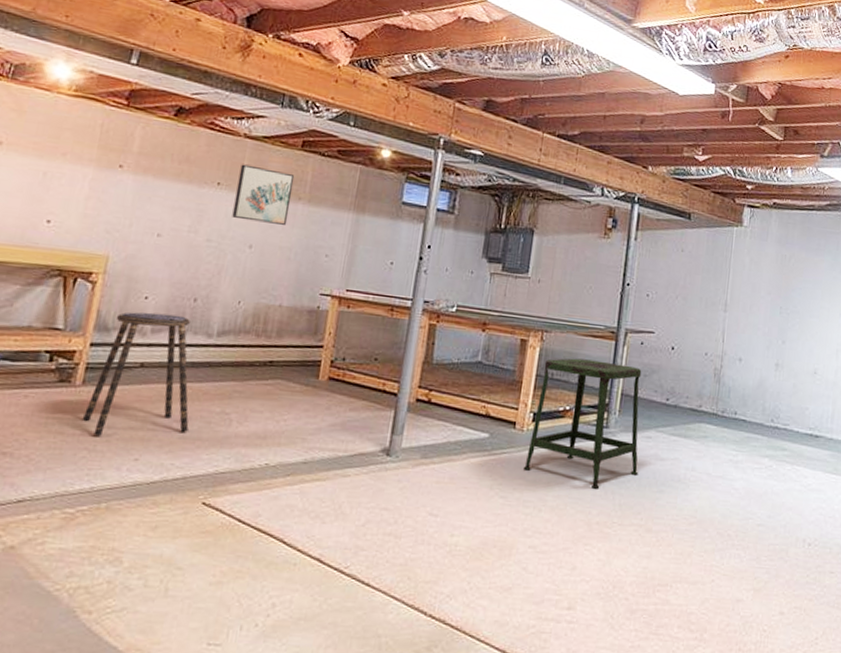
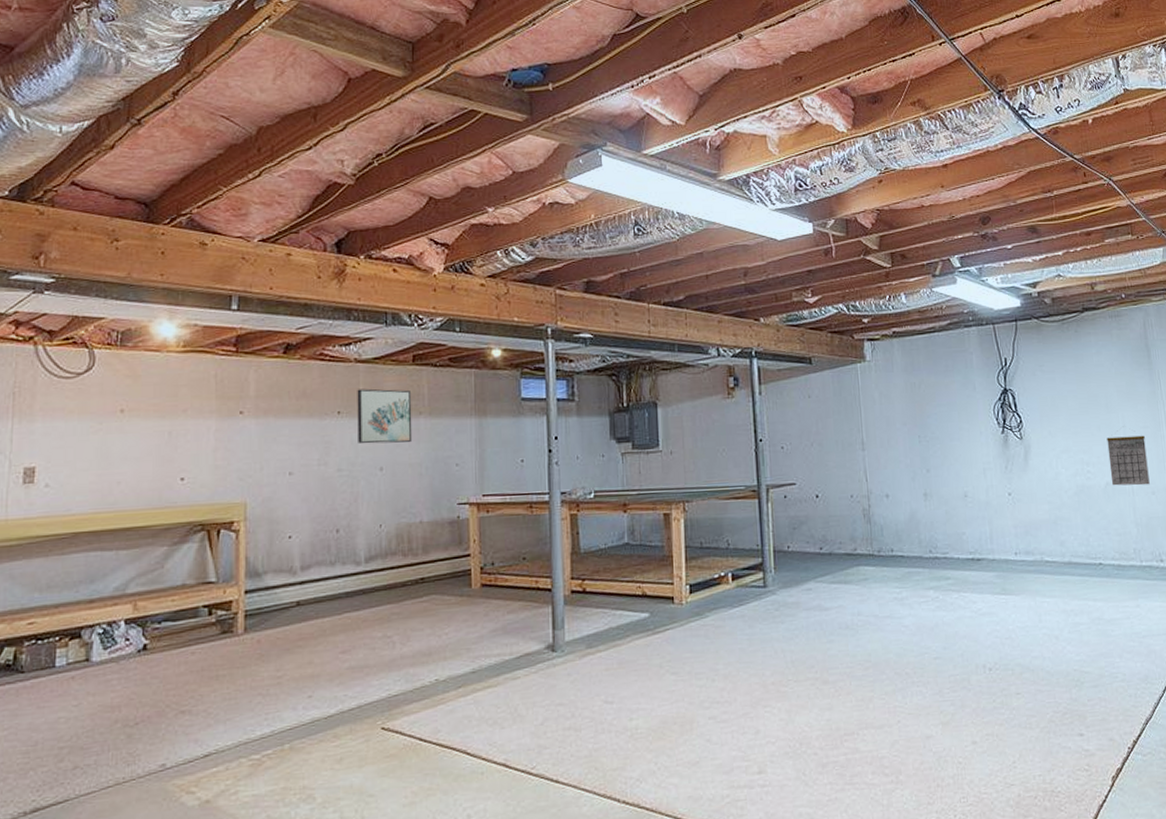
stool: present [82,312,190,436] -> none [250,548,354,680]
stool: present [523,358,642,489] -> none [688,521,805,650]

